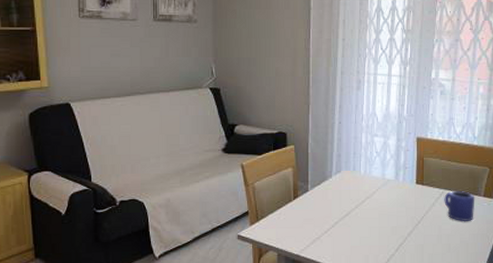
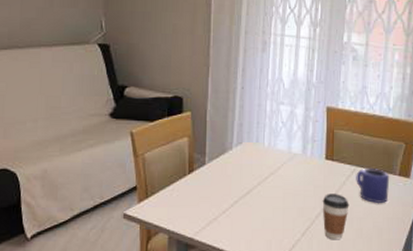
coffee cup: none [413,214,438,255] -> present [322,194,349,240]

